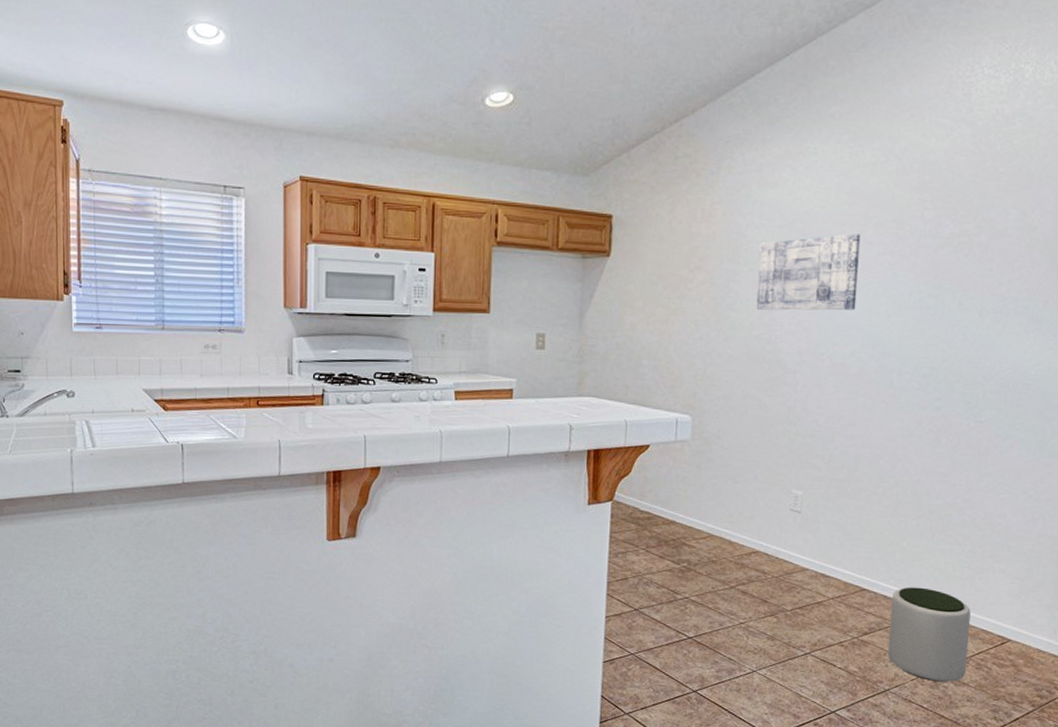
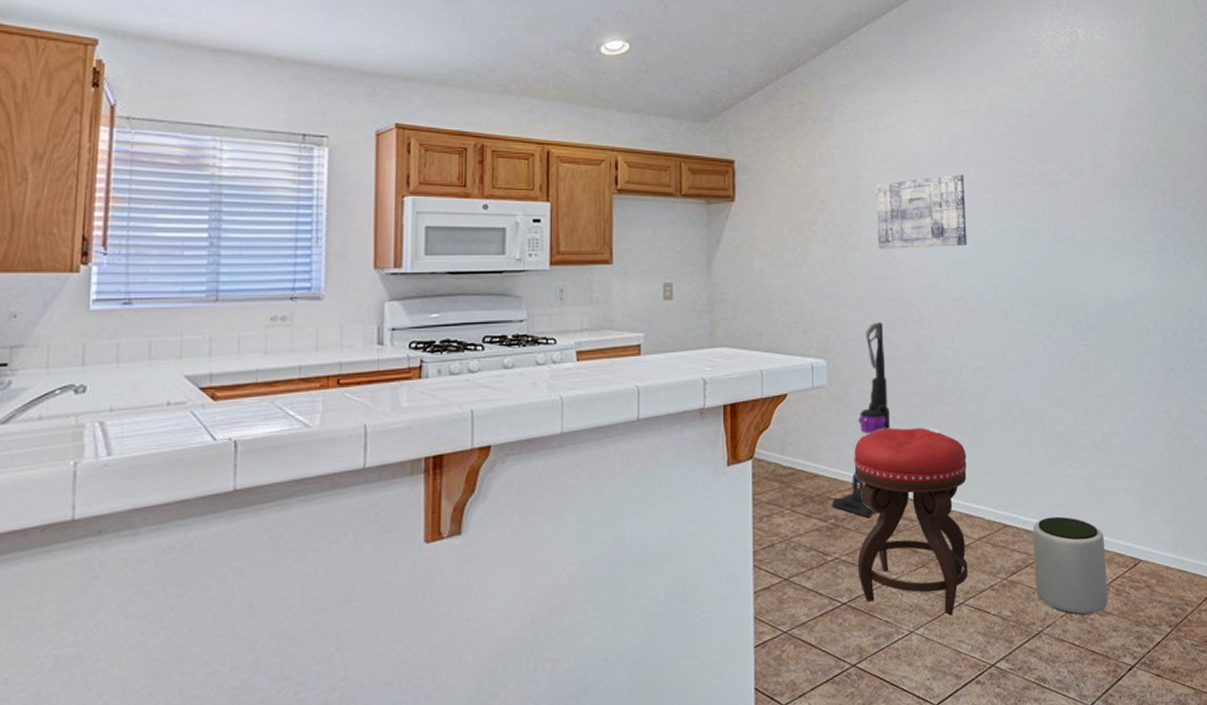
vacuum cleaner: none [685,382,754,565] -> present [831,321,890,517]
stool: none [705,485,829,663] -> present [854,427,968,616]

